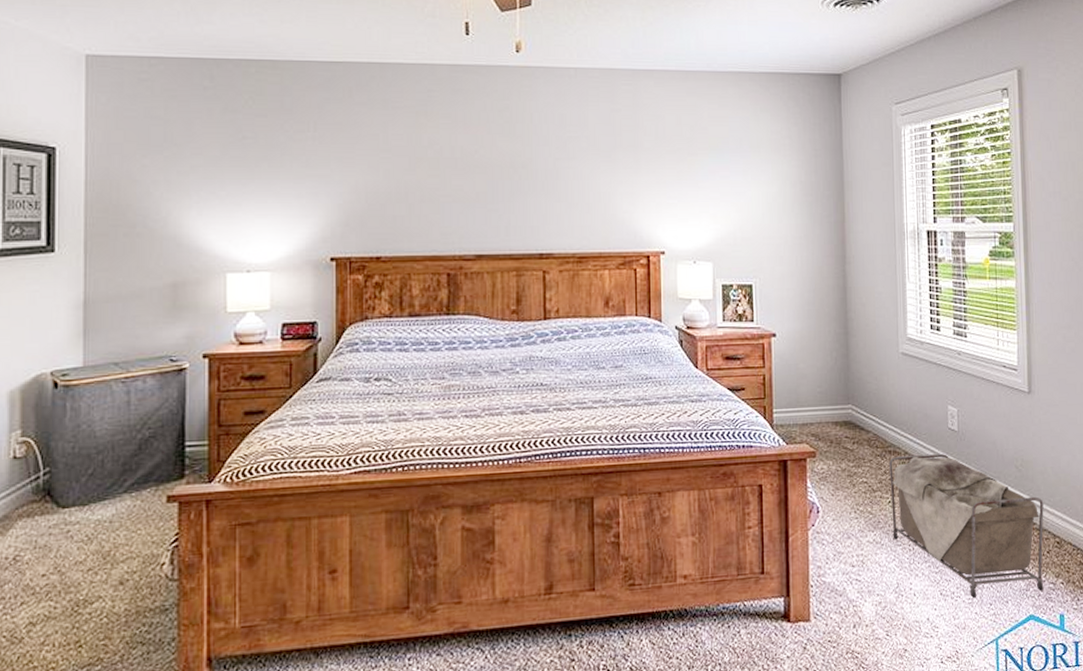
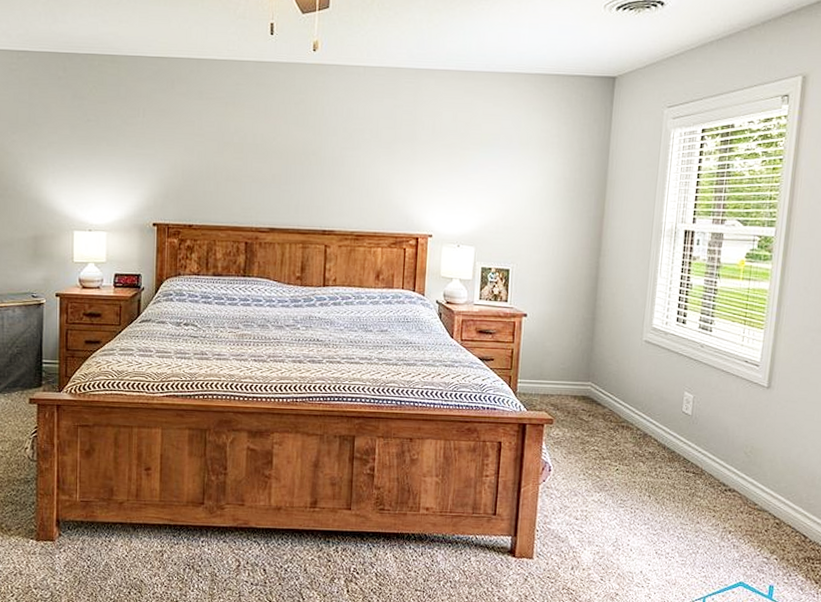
laundry basket: present [889,454,1044,598] -> none [616,431,768,563]

